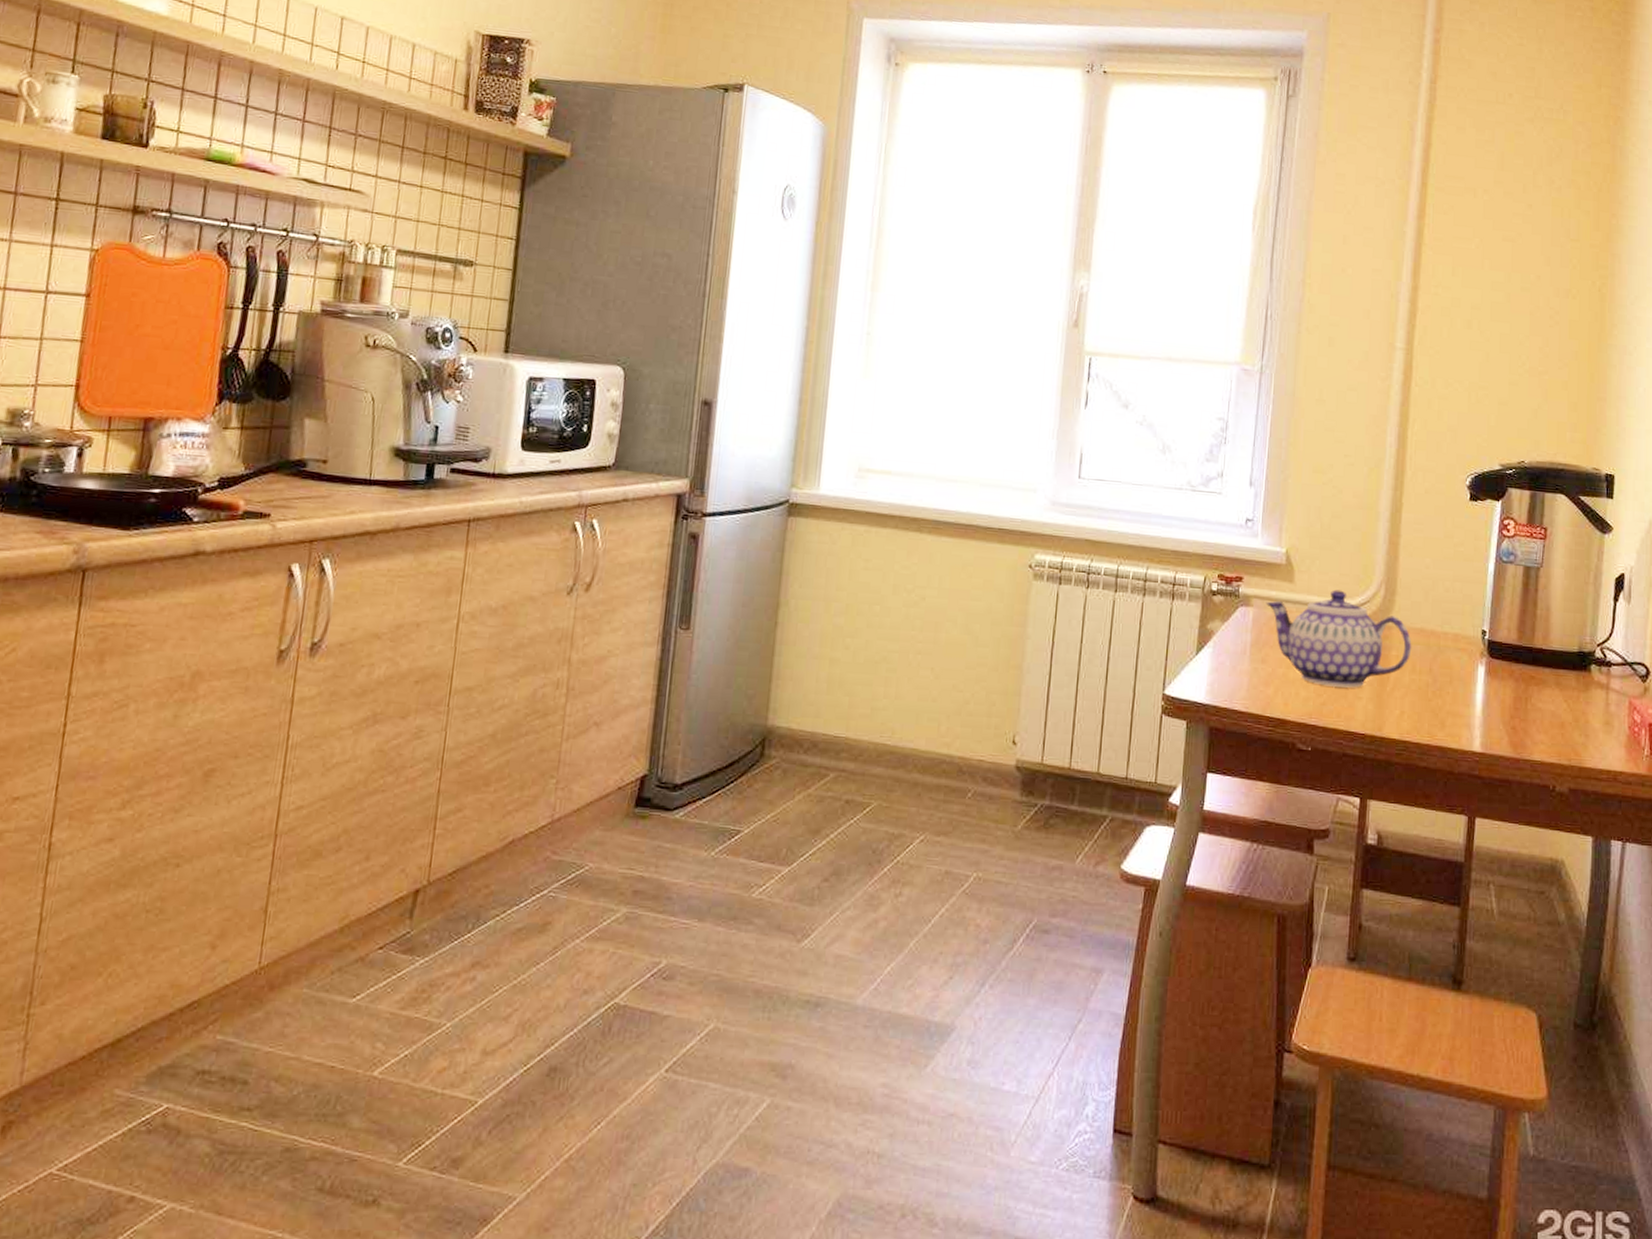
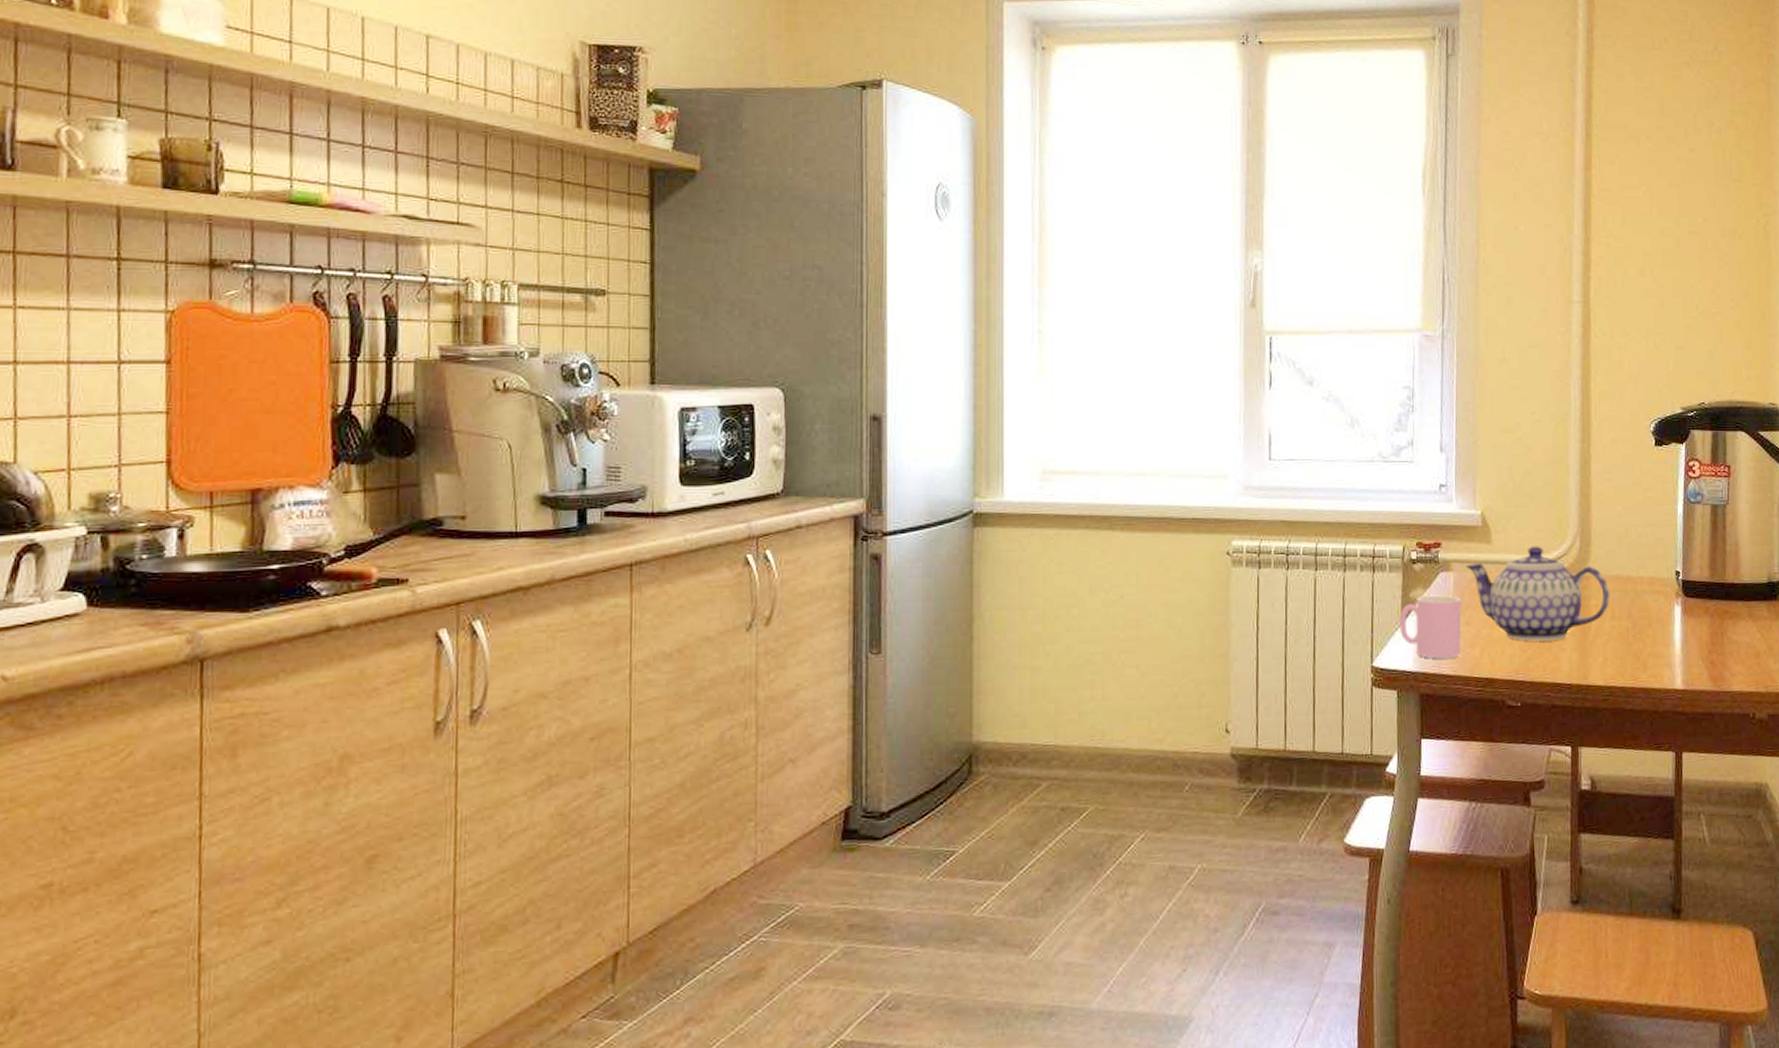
cup: none [1194,628,1259,695] -> present [1399,595,1462,659]

